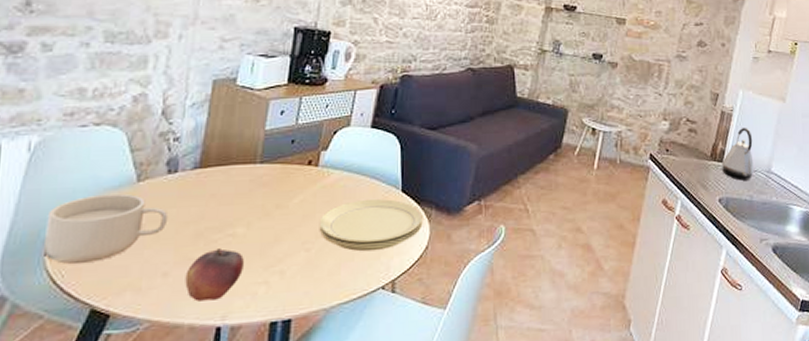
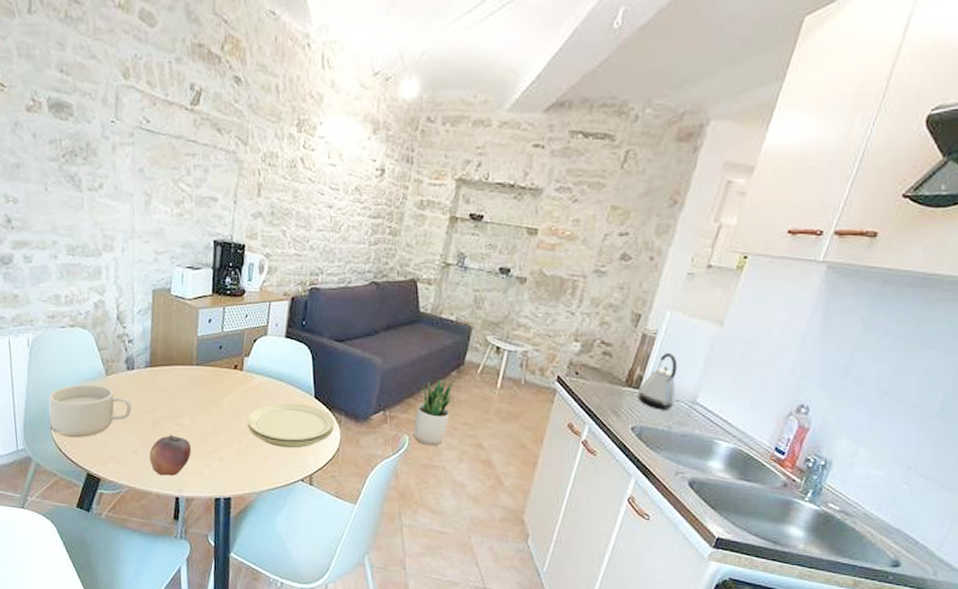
planter: none [510,163,552,235] -> present [413,379,455,446]

